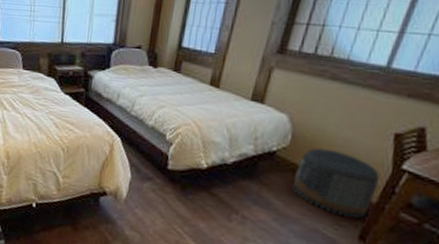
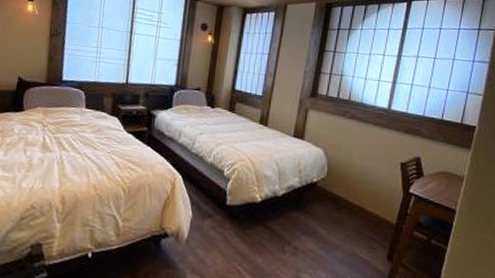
pouf: present [292,148,380,219] -> none [332,177,395,240]

